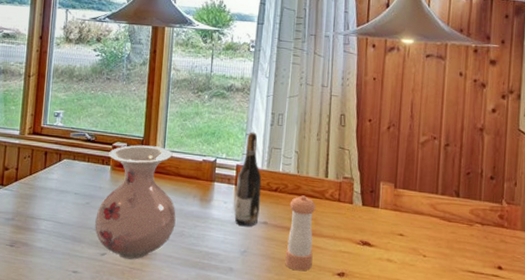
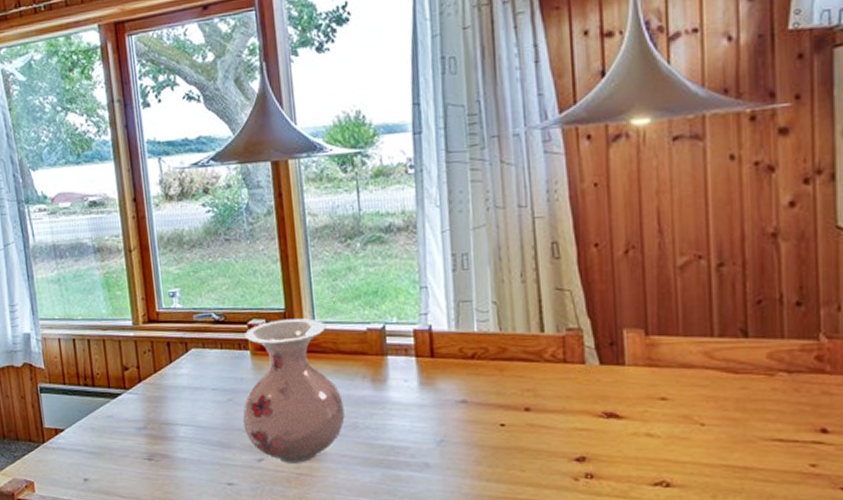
wine bottle: present [234,132,262,227] -> none [417,283,455,409]
pepper shaker: present [285,195,315,271] -> none [494,360,538,460]

